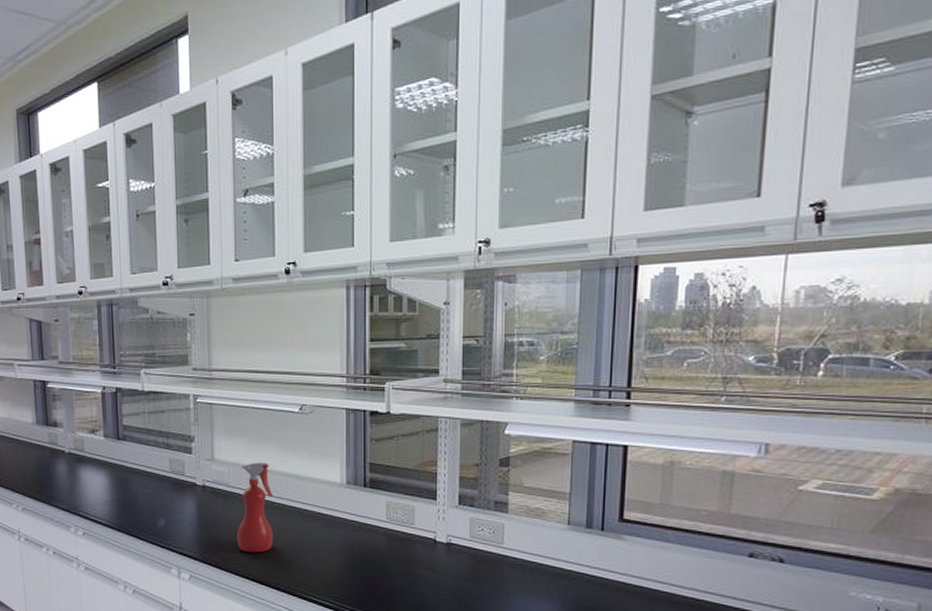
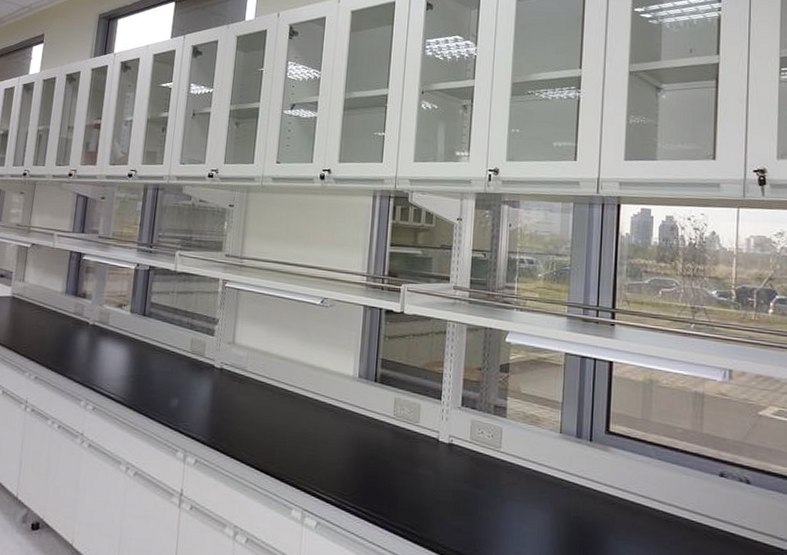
spray bottle: present [236,462,273,553] -> none [247,349,288,441]

